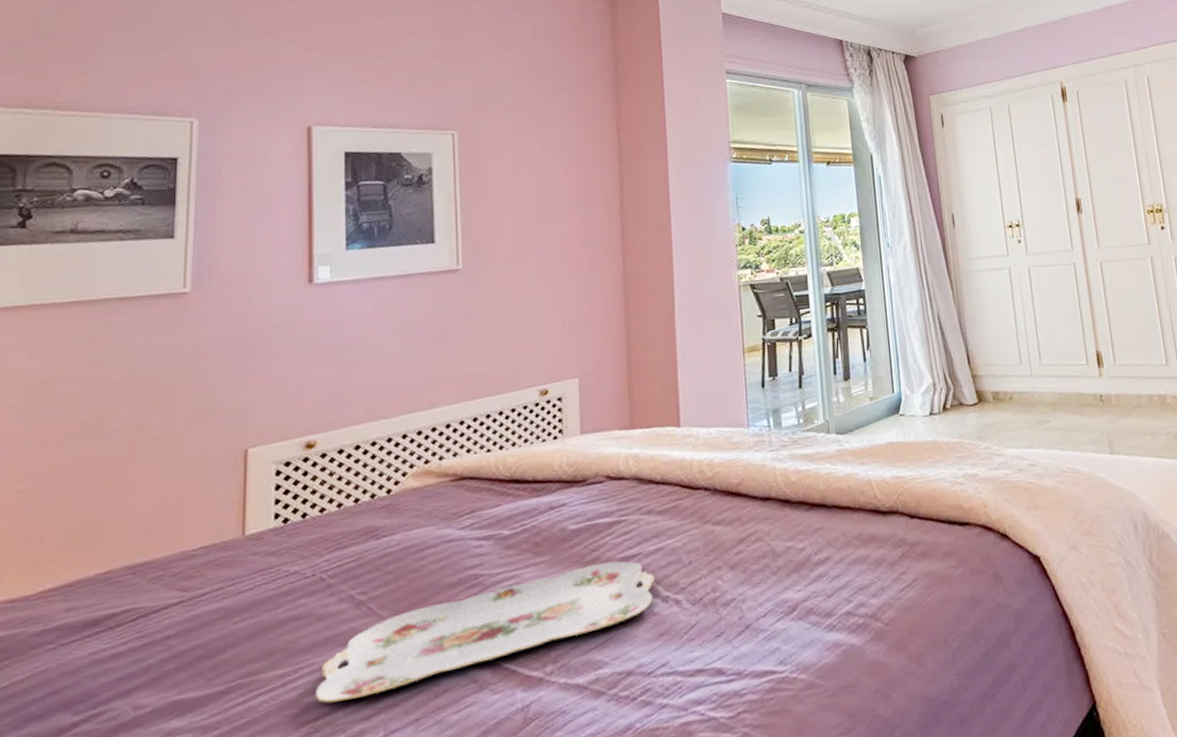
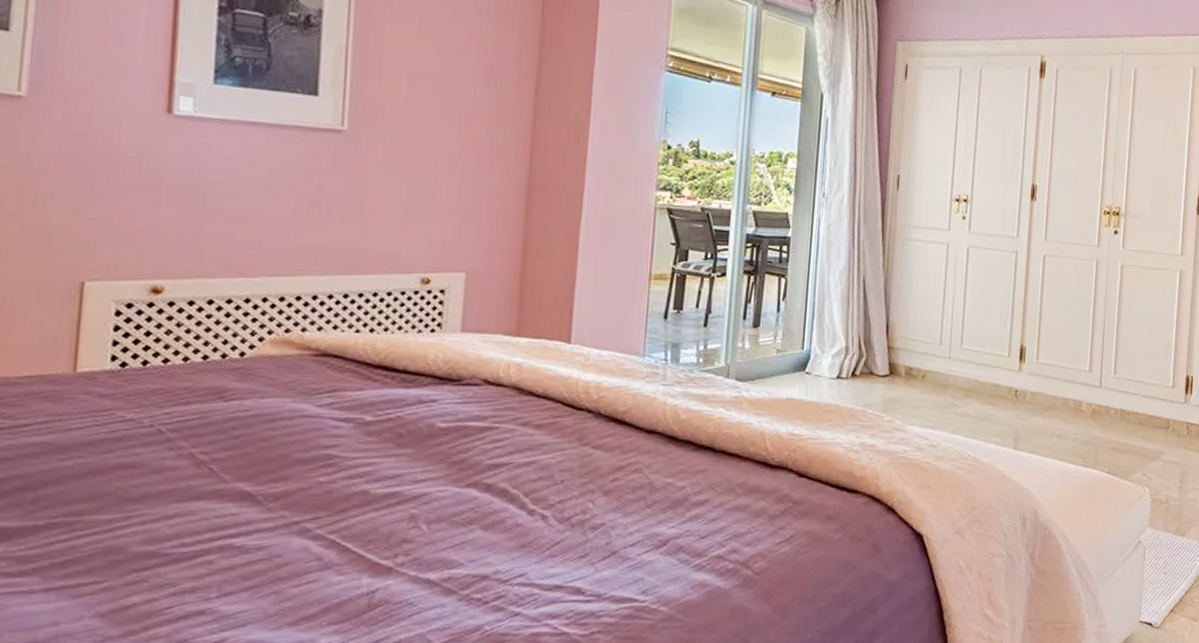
serving tray: present [314,561,656,703] -> none [144,465,524,556]

